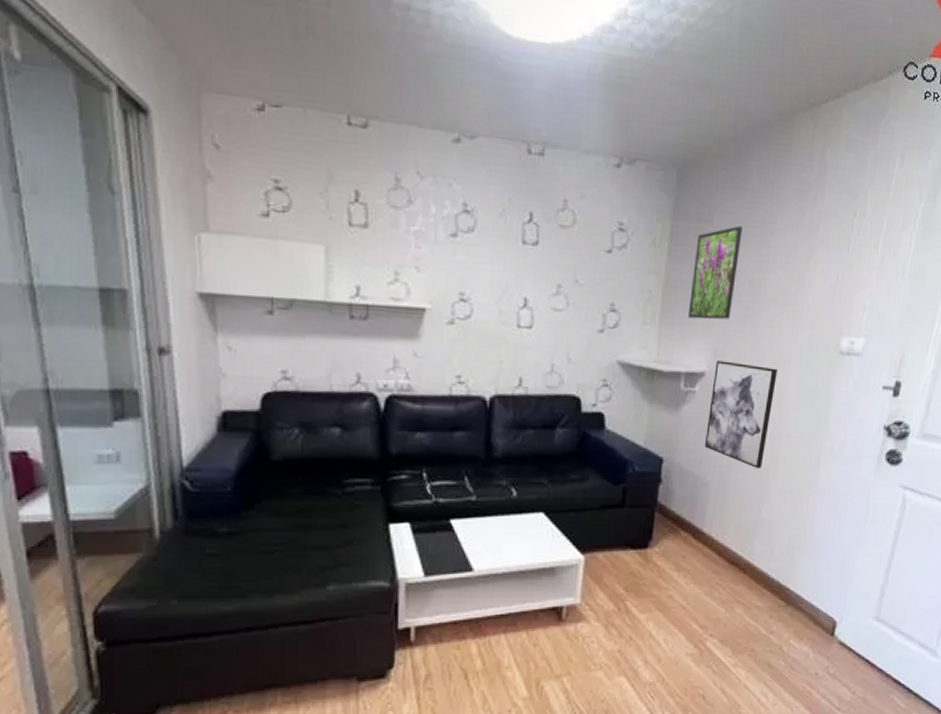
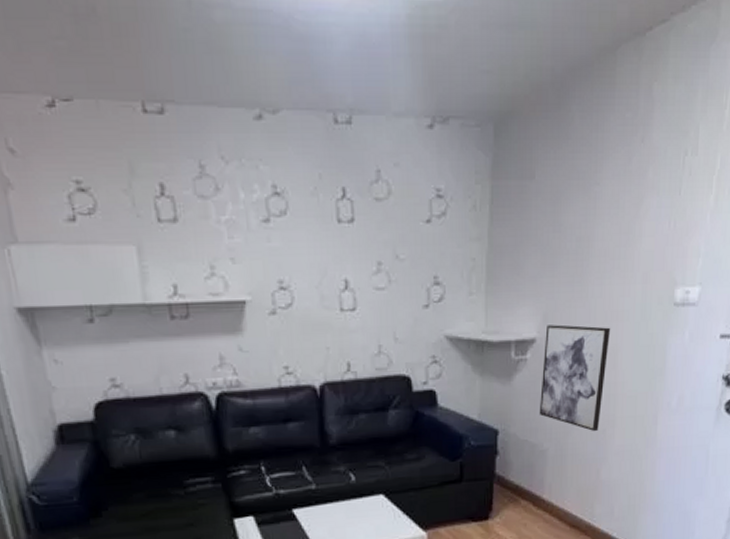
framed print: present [687,225,742,320] -> none [514,179,566,284]

